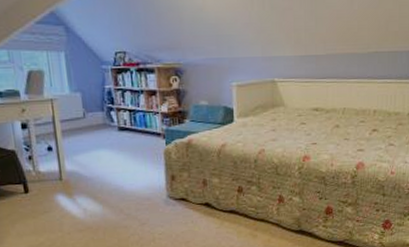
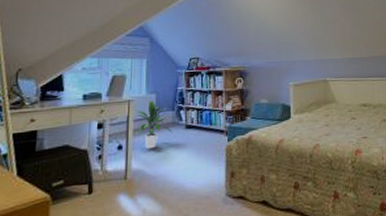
indoor plant: none [60,99,105,151] -> present [135,99,173,150]

